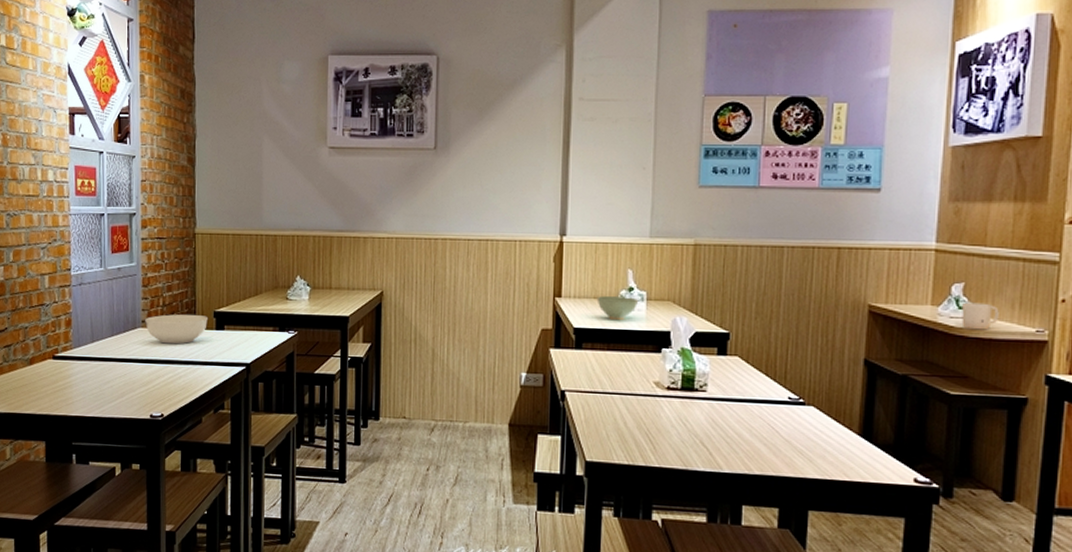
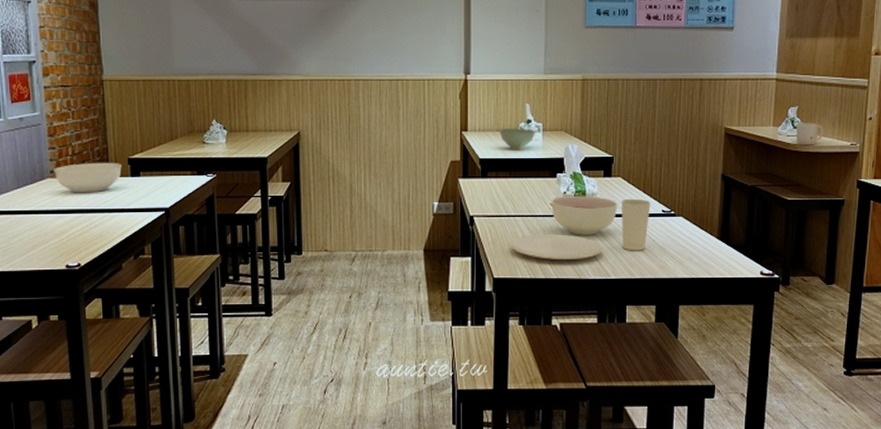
plate: none [606,415,716,447] -> present [510,234,604,259]
bowl: none [654,374,734,421] -> present [551,196,618,235]
cup: none [737,381,775,443] -> present [621,198,651,251]

